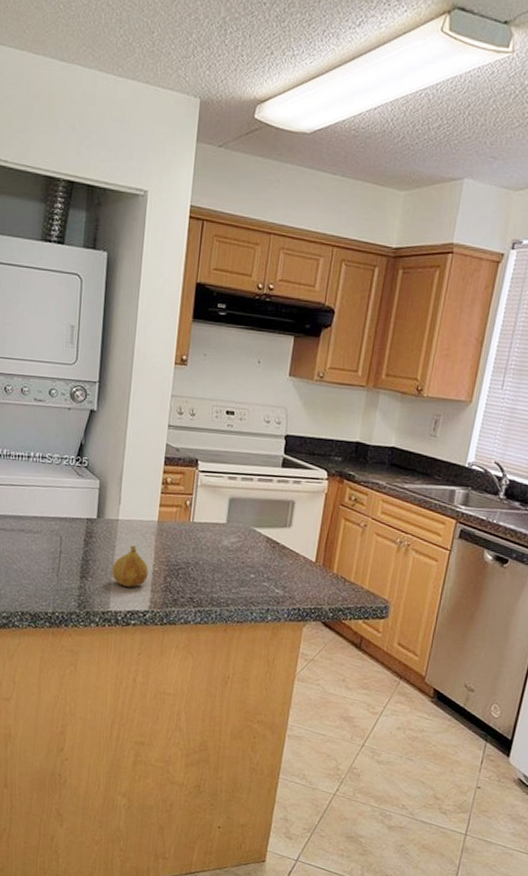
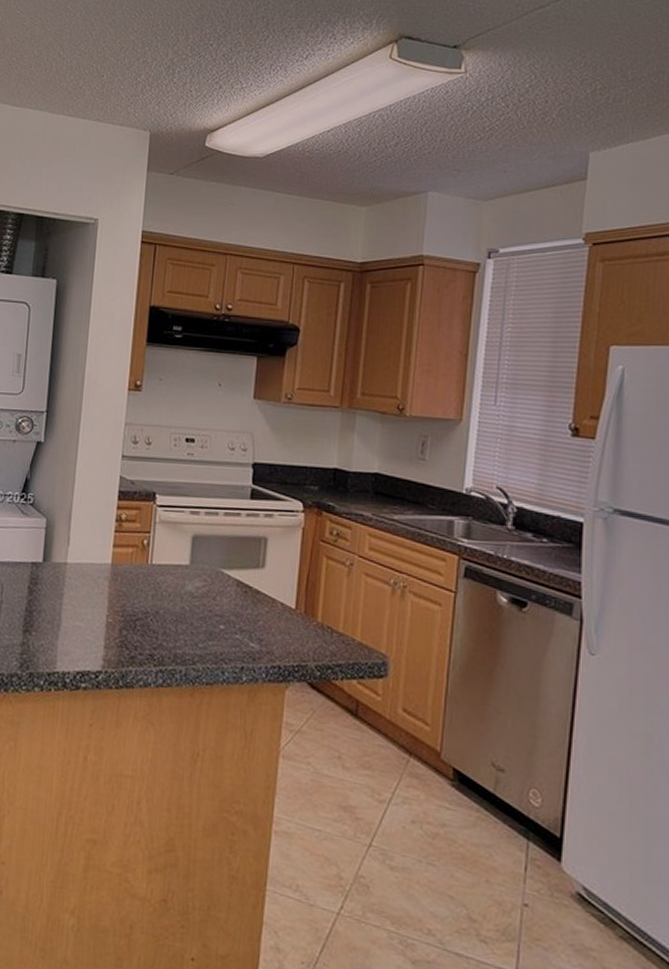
fruit: present [112,545,148,587] -> none [59,593,101,643]

